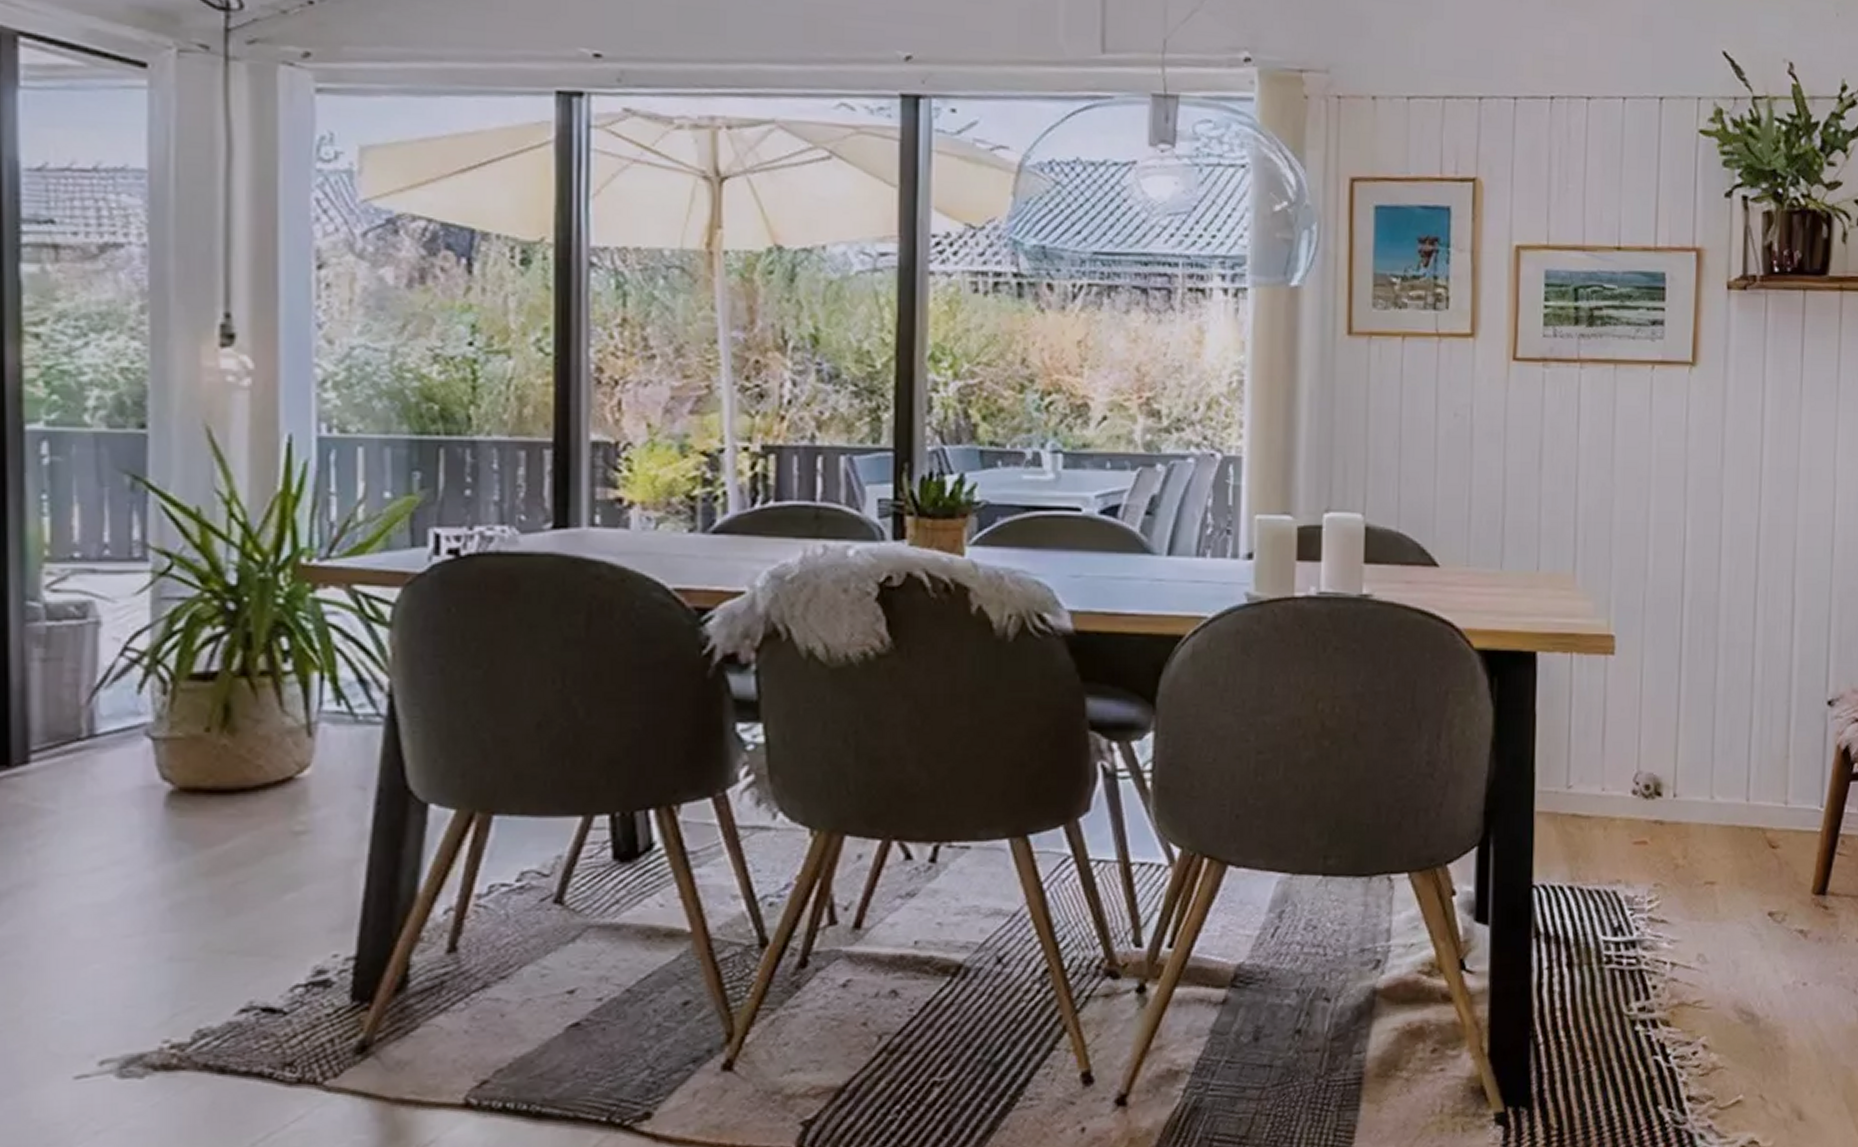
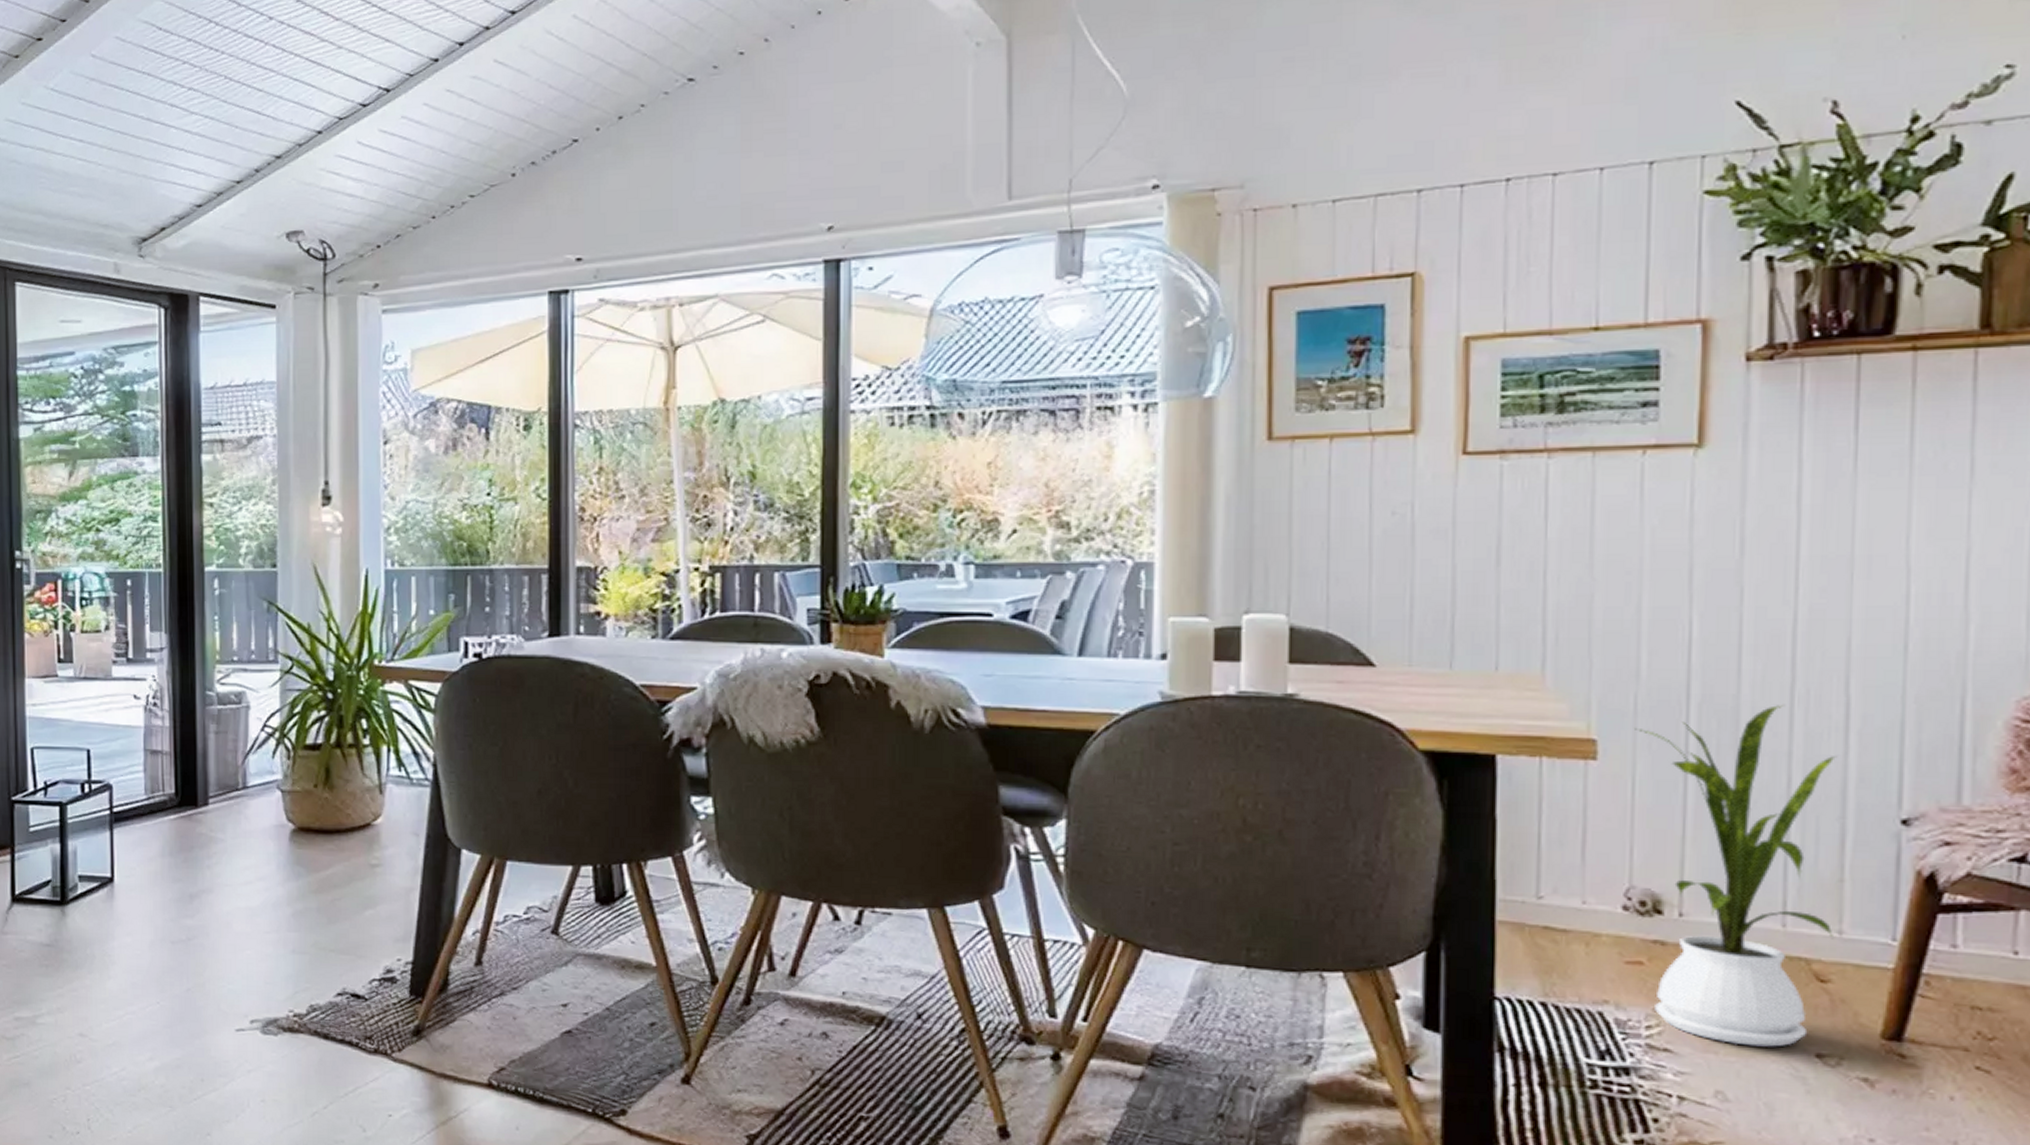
house plant: none [1643,602,1786,911] -> present [1635,705,1838,1047]

